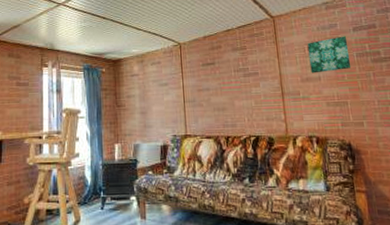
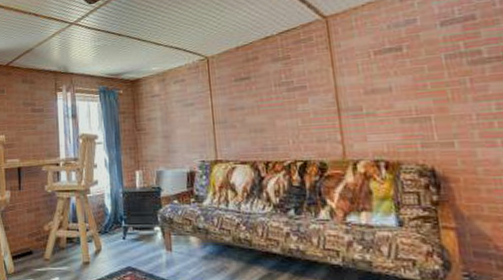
wall art: present [307,36,351,74] -> none [373,33,437,84]

